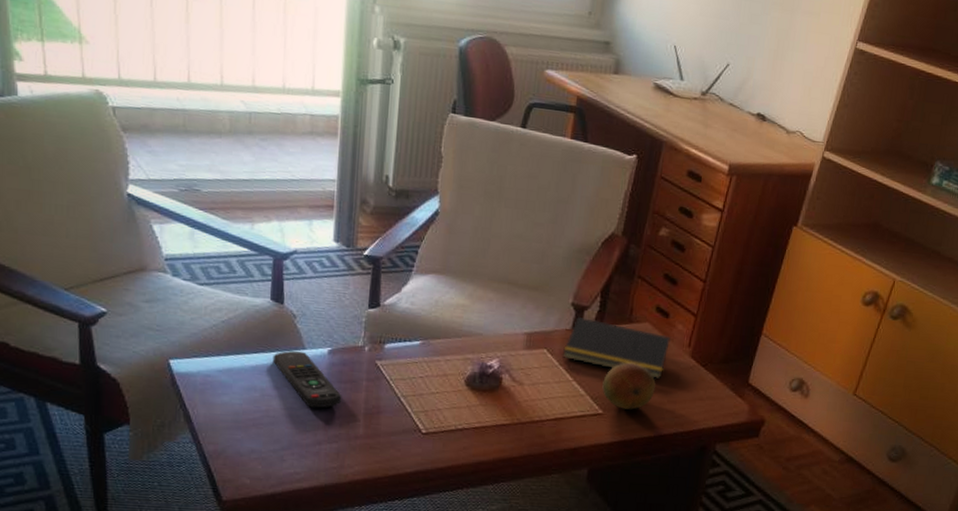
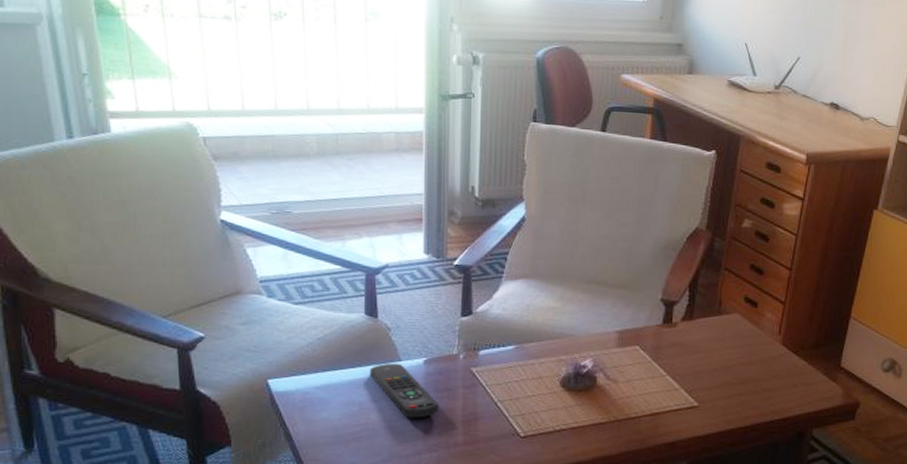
notepad: present [563,317,670,379] -> none [655,311,760,368]
fruit: present [602,362,656,410] -> none [696,354,749,400]

